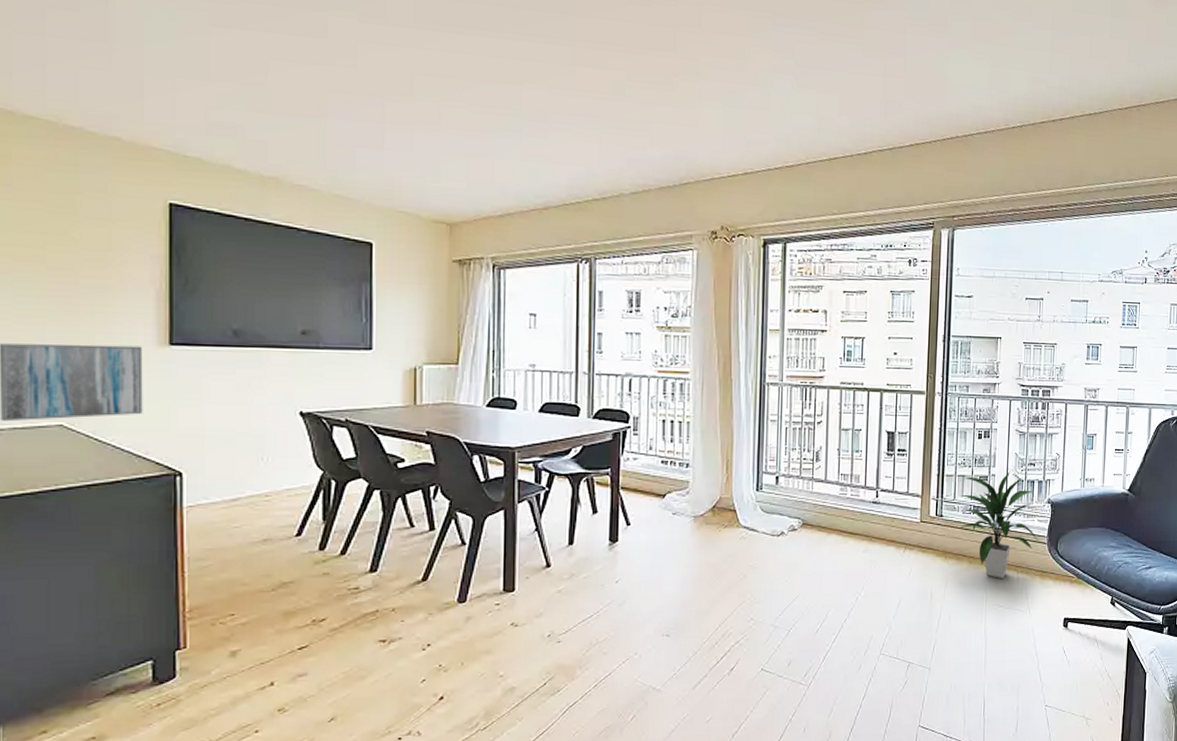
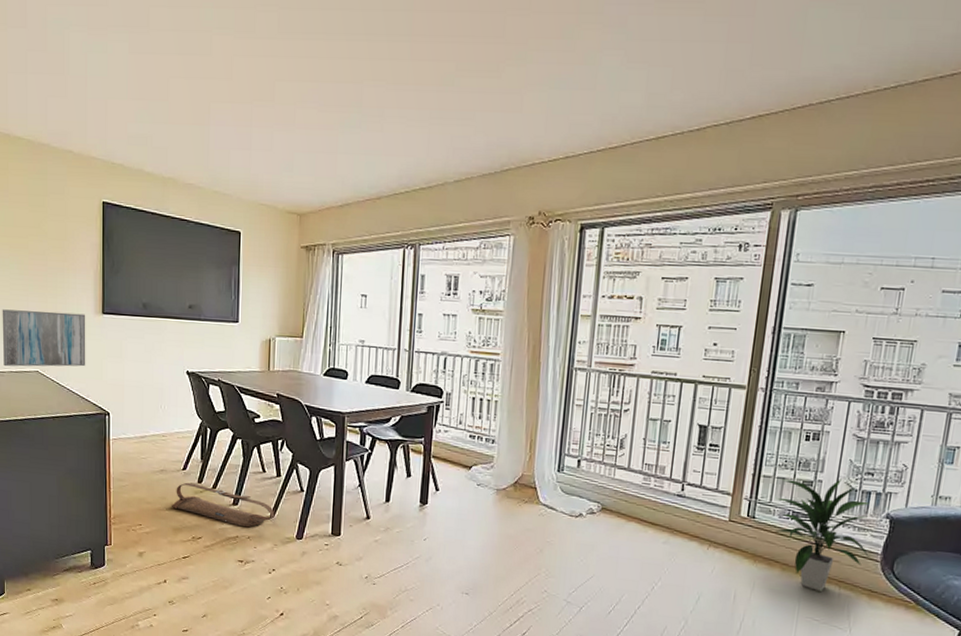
bag: none [279,551,429,598] -> present [171,482,275,528]

